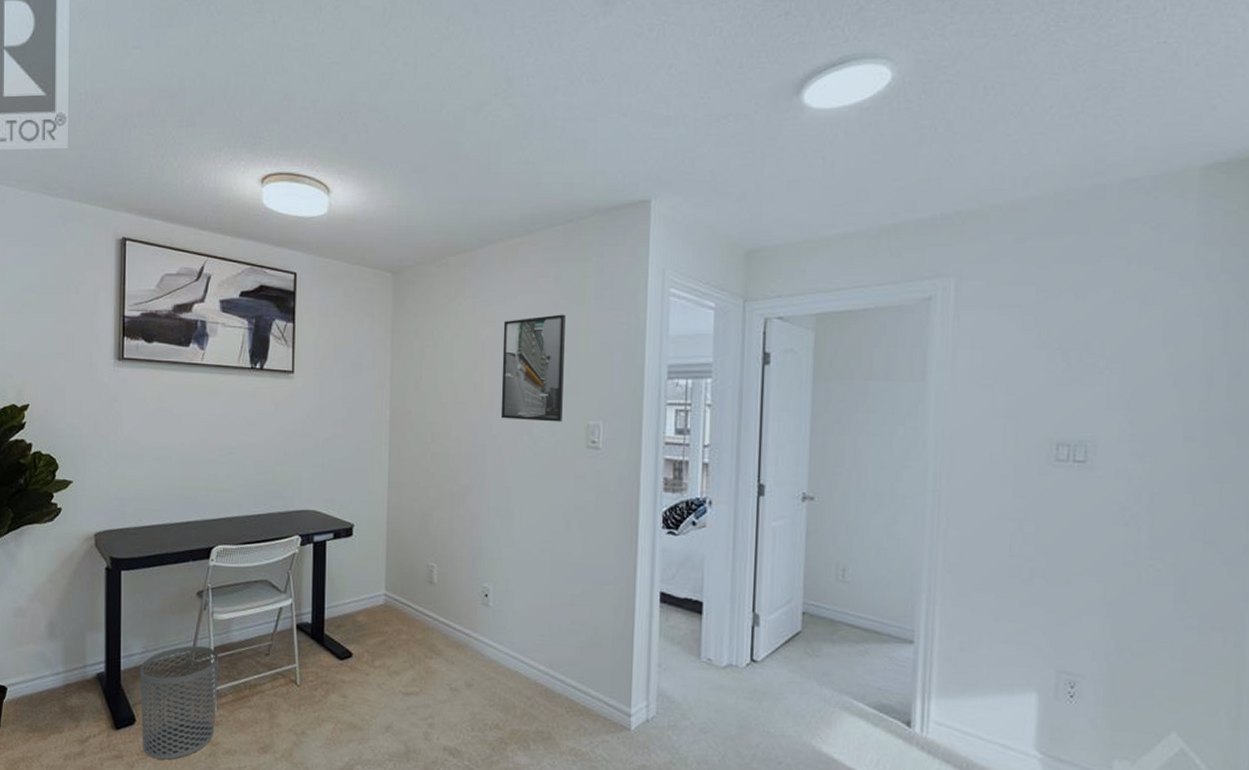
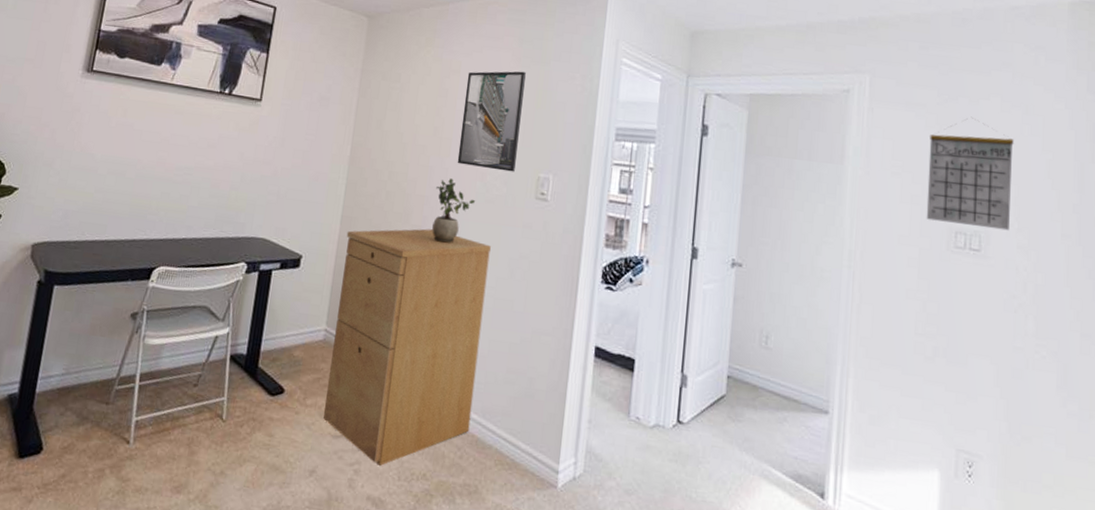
waste bin: present [140,645,219,760] -> none [45,370,144,496]
filing cabinet: none [392,487,544,719] -> present [323,228,491,466]
potted plant: none [481,434,524,500] -> present [432,178,476,243]
calendar: none [1022,313,1128,438] -> present [926,116,1014,231]

